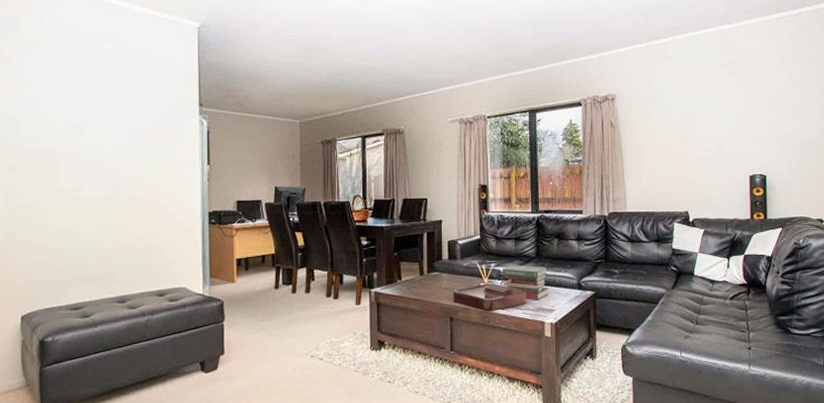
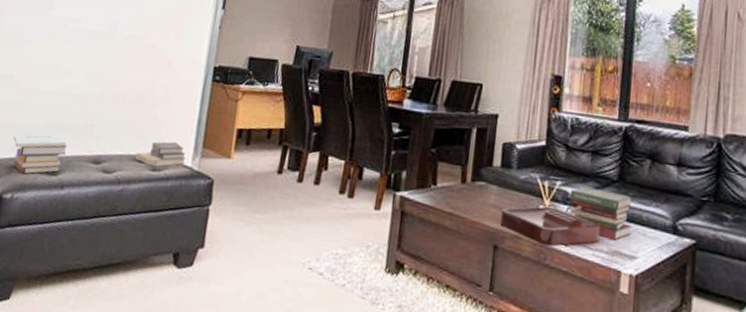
books: none [44,283,94,320] -> present [13,134,68,175]
books: none [154,277,197,298] -> present [135,141,186,167]

